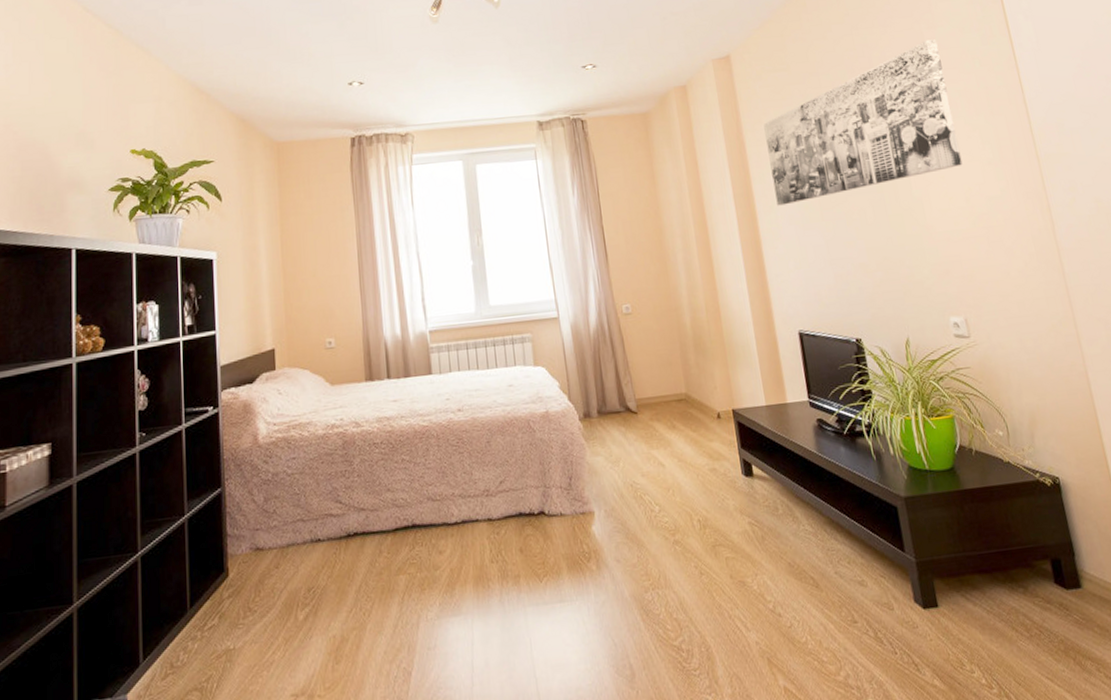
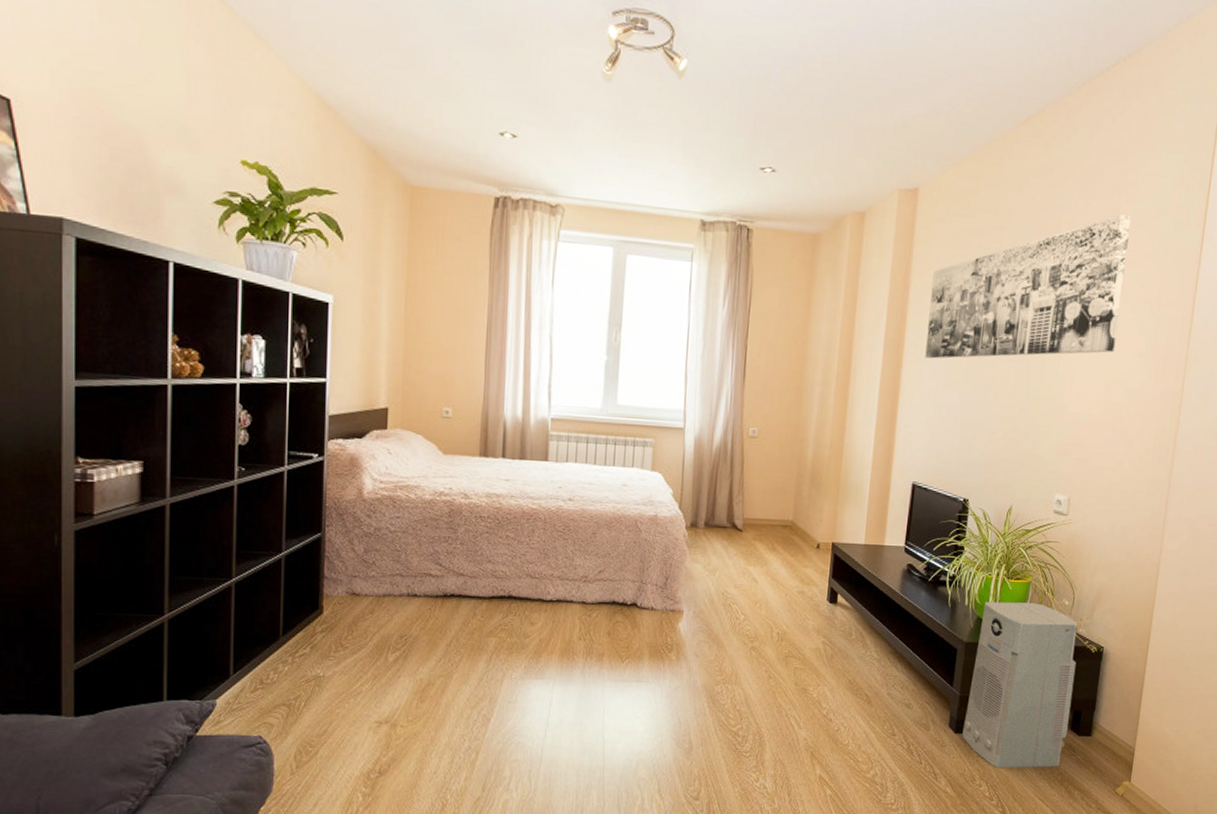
air purifier: none [911,438,1057,647] -> present [962,601,1078,769]

